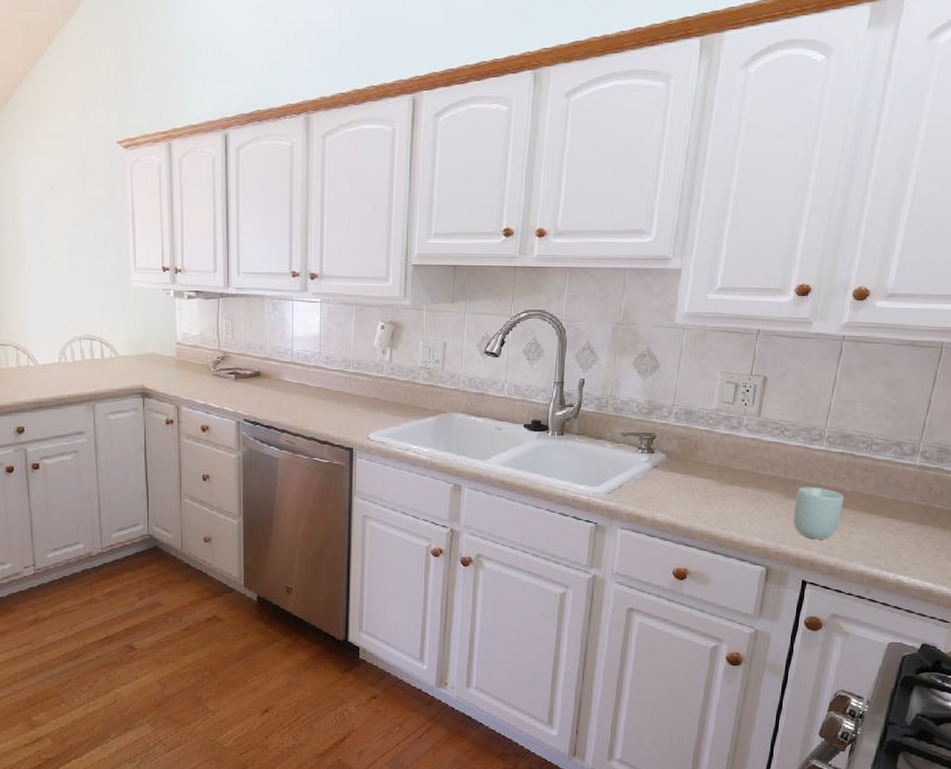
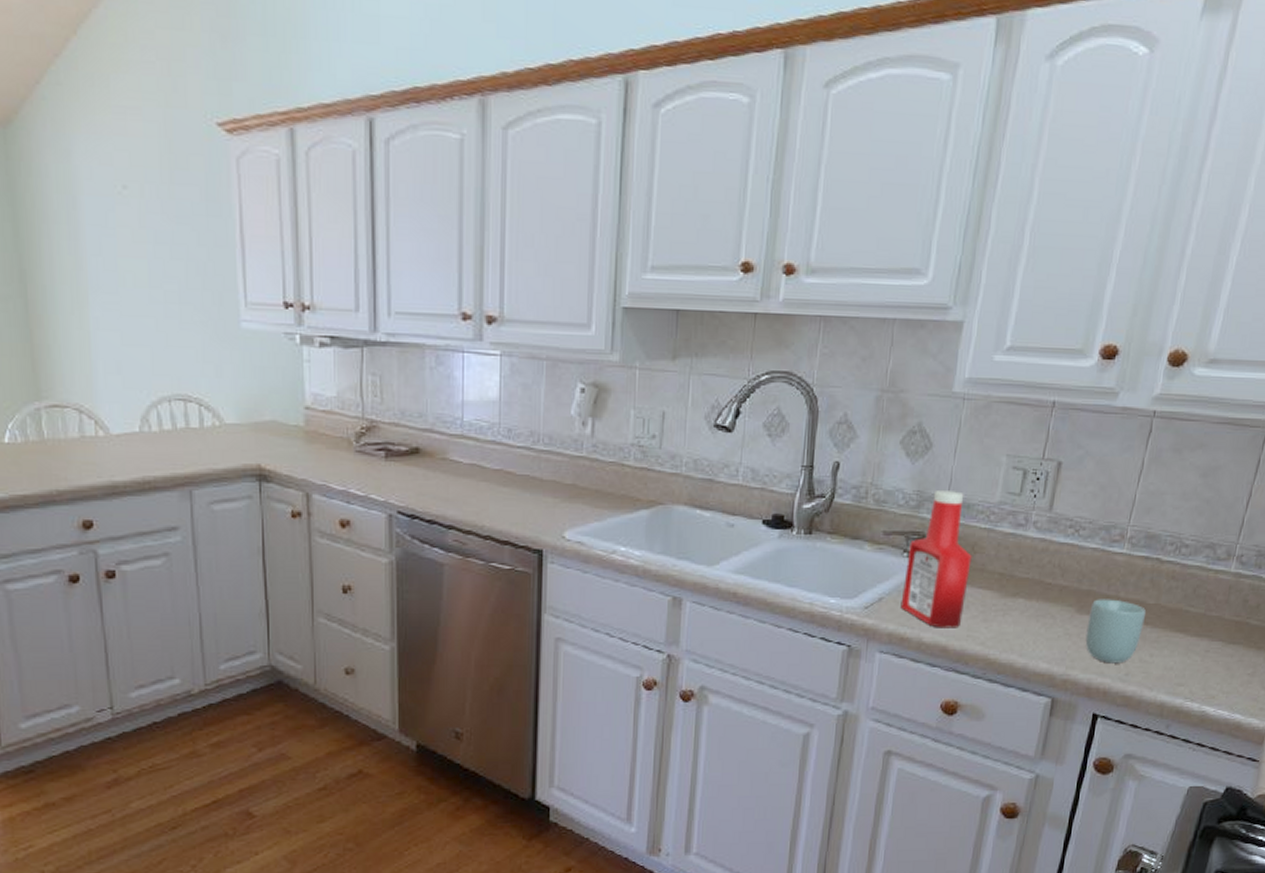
ketchup bottle: none [637,399,695,510] -> present [900,489,972,628]

